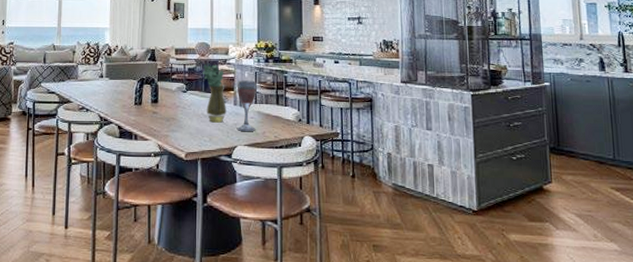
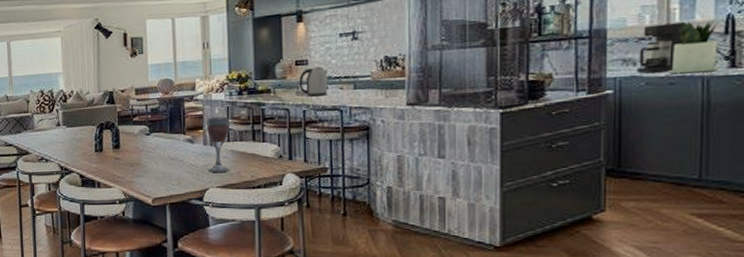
vase: present [202,61,226,123] -> none [166,99,195,165]
kettle: none [315,43,339,69] -> present [299,66,328,97]
coffee maker: none [564,35,592,72] -> present [637,22,684,74]
planter: none [584,34,618,74] -> present [667,18,719,75]

